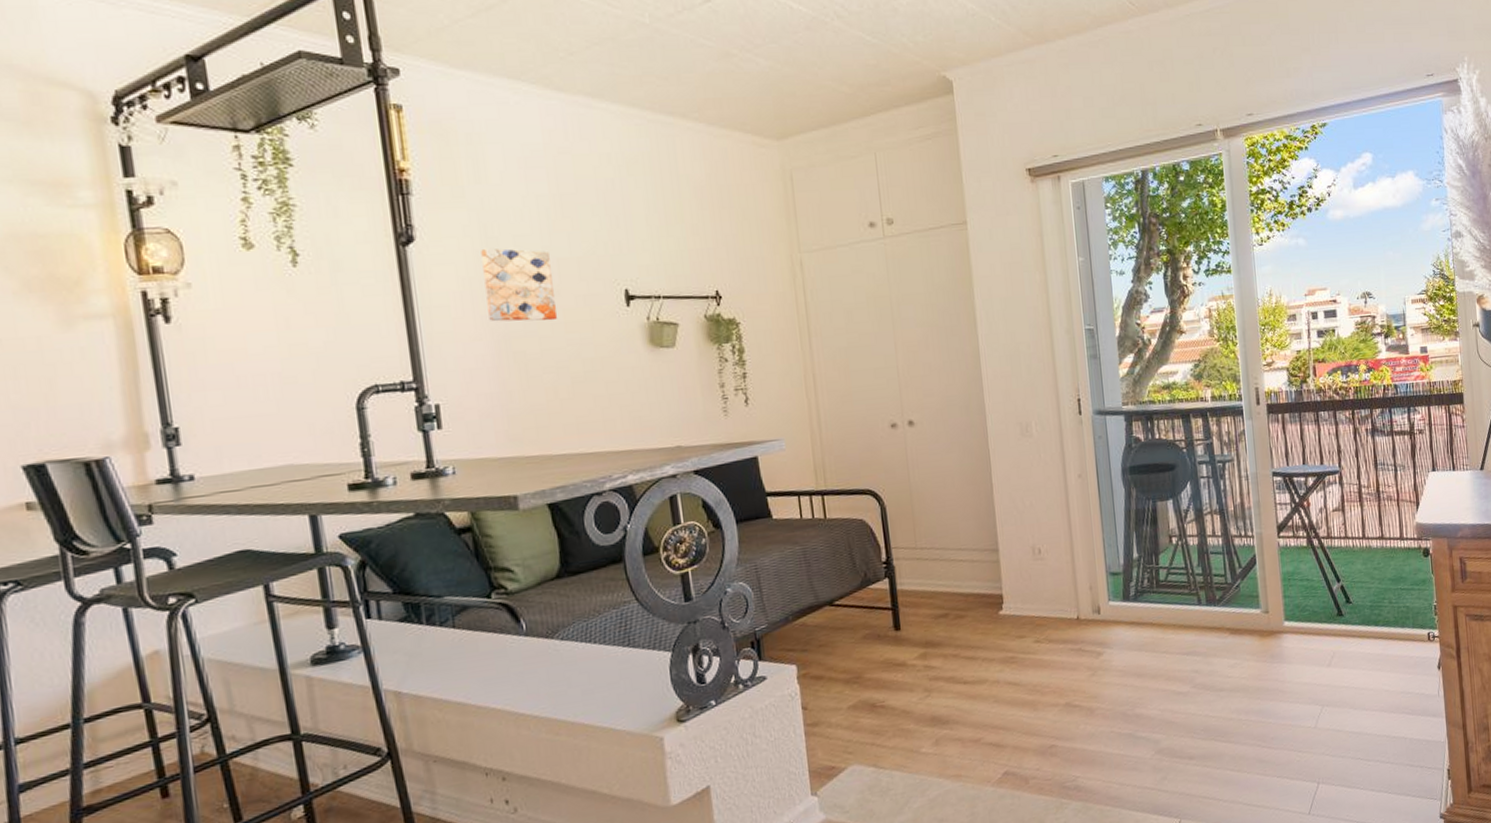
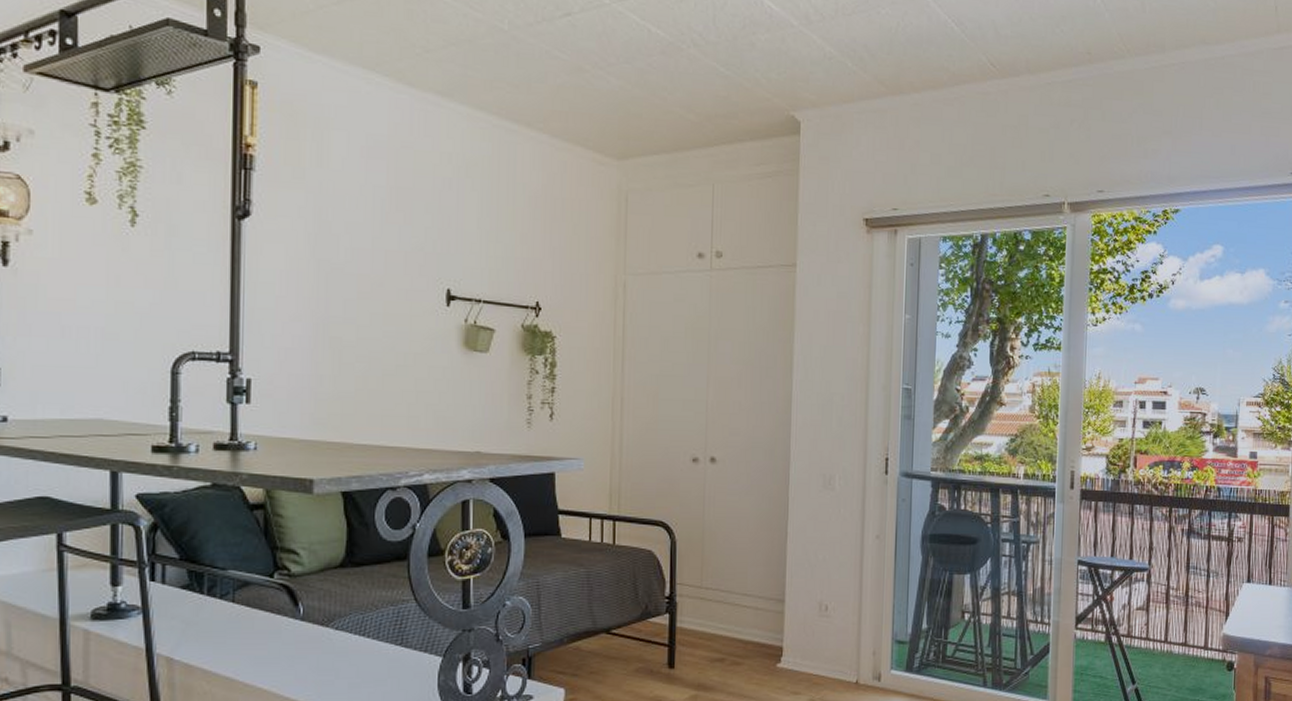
wall art: present [481,248,558,322] -> none [311,231,379,311]

